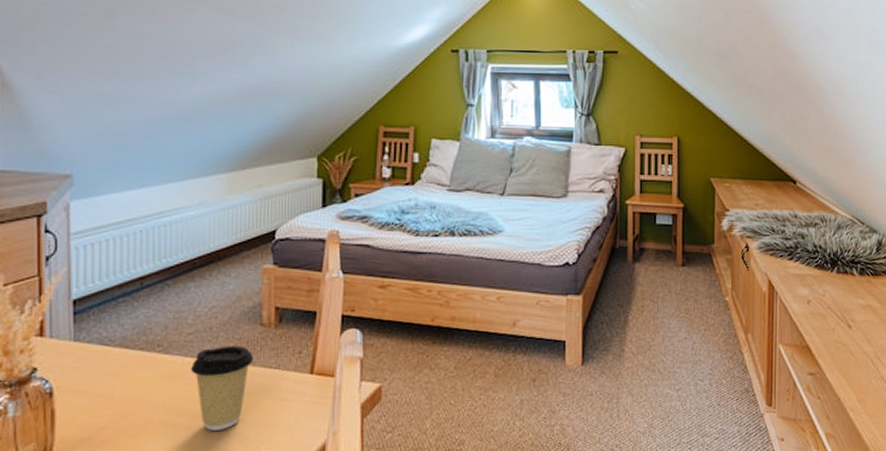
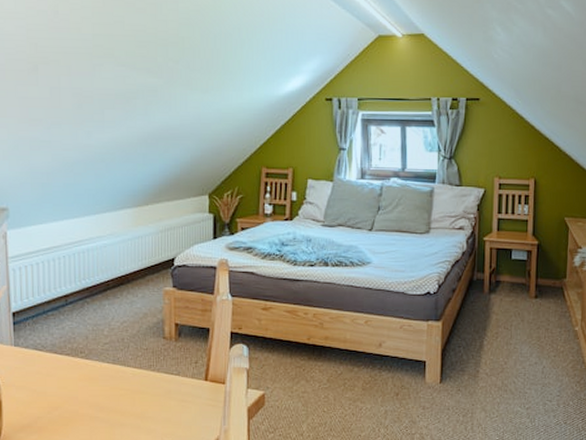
coffee cup: present [191,346,254,431] -> none [108,355,158,424]

